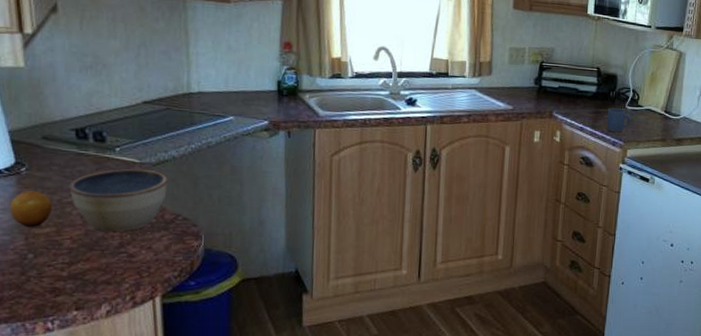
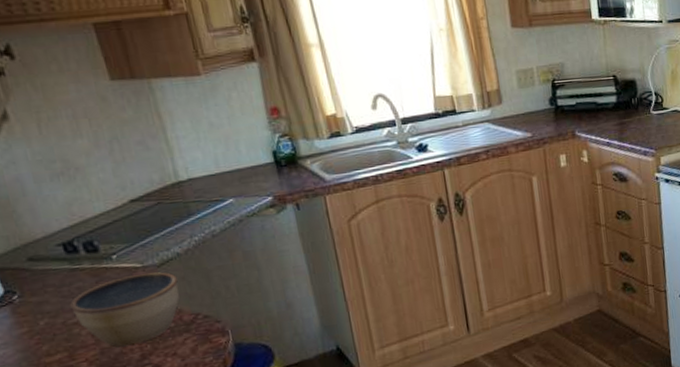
fruit: present [9,190,52,227] -> none [10,317,59,358]
mug: present [607,108,631,133] -> none [632,114,659,142]

